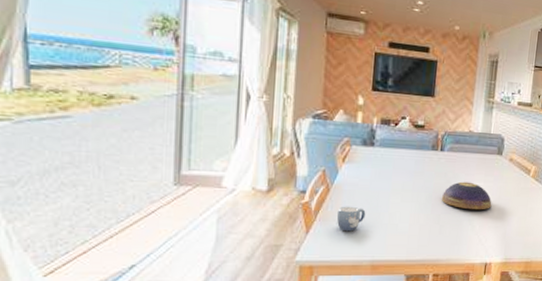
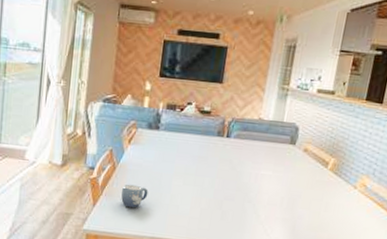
decorative bowl: present [441,181,492,210] -> none [224,169,281,200]

